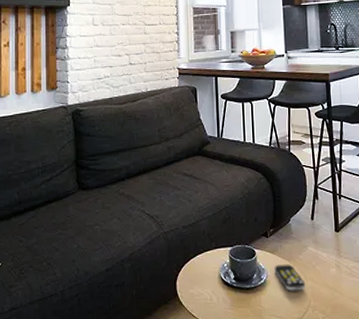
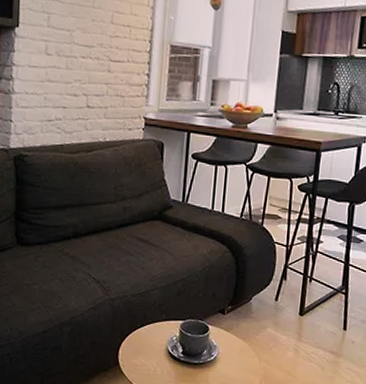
remote control: present [274,264,306,291] -> none [227,343,259,371]

